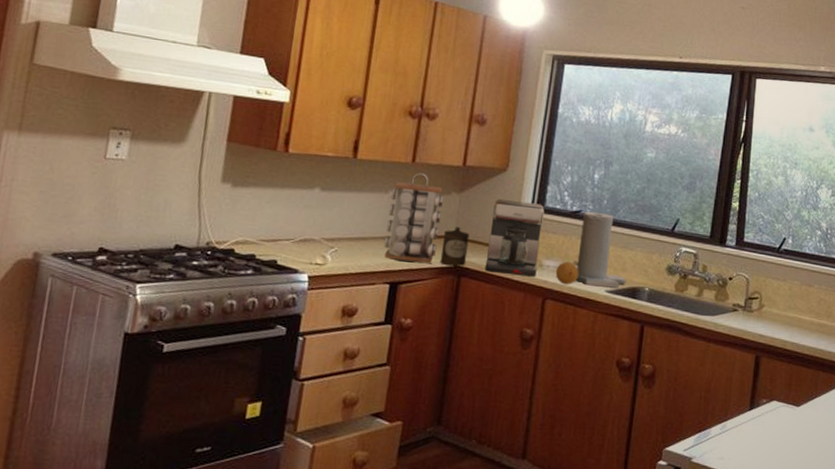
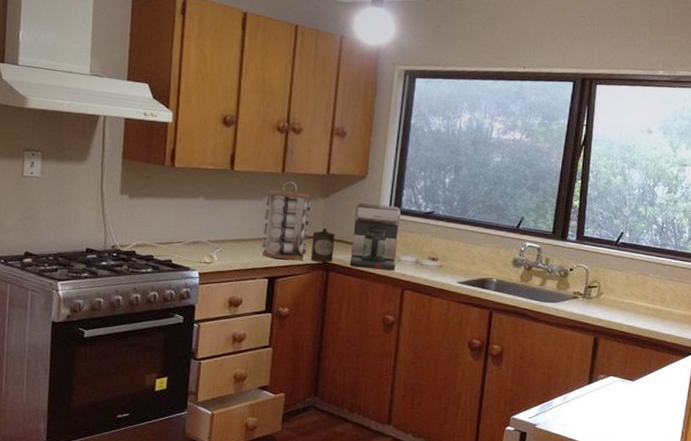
fruit: present [555,261,579,285] -> none [412,256,433,278]
paper towel: present [575,212,626,288] -> none [430,212,476,280]

